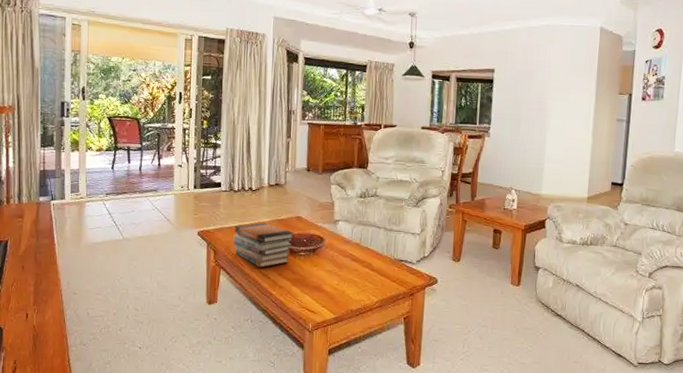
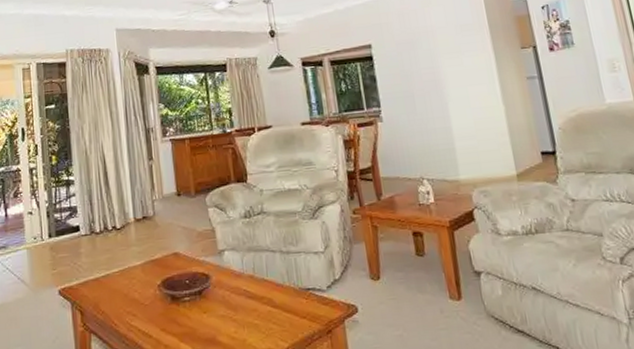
book stack: present [233,223,295,268] -> none [101,267,175,325]

